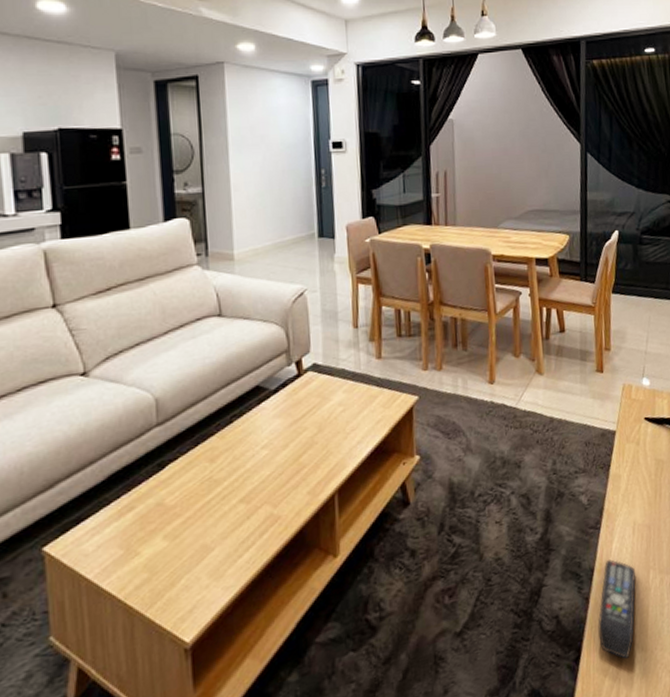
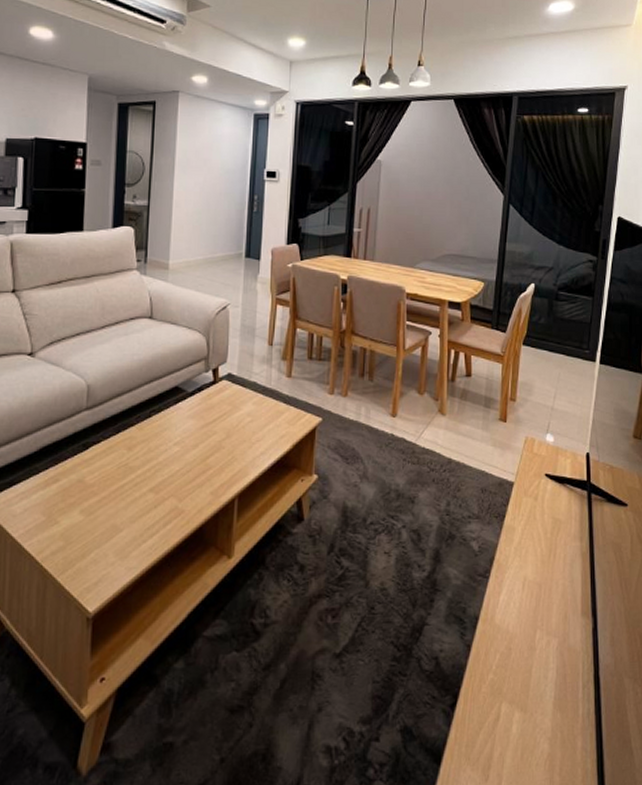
remote control: present [598,559,637,659] -> none [477,611,522,715]

